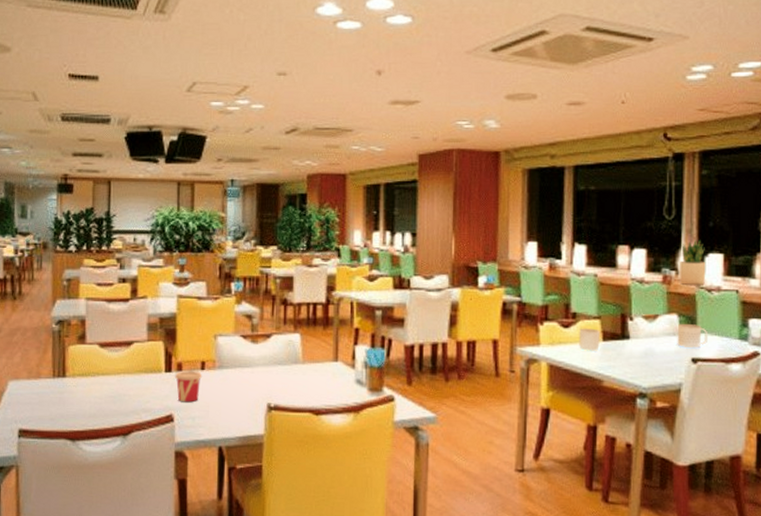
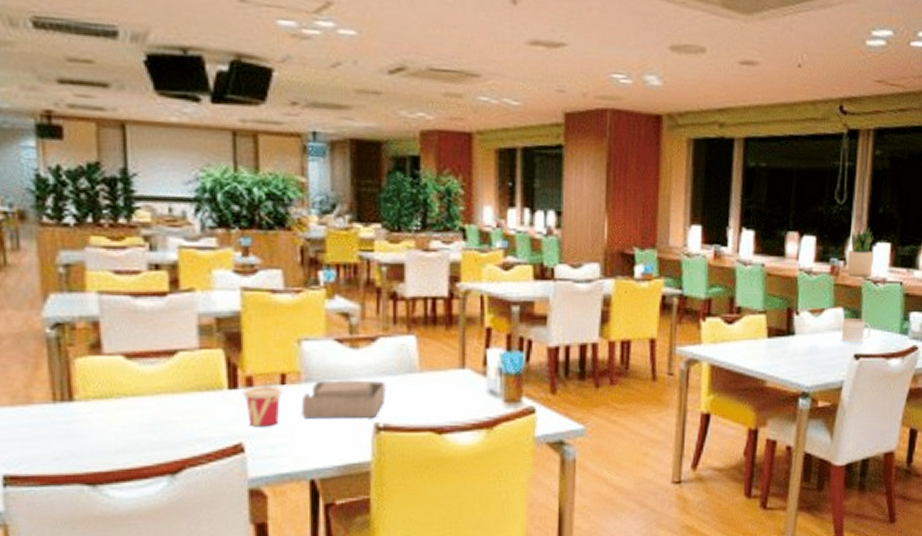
napkin holder: none [214,367,277,399] -> present [301,380,386,419]
mug: present [579,328,601,351] -> none [743,324,766,349]

